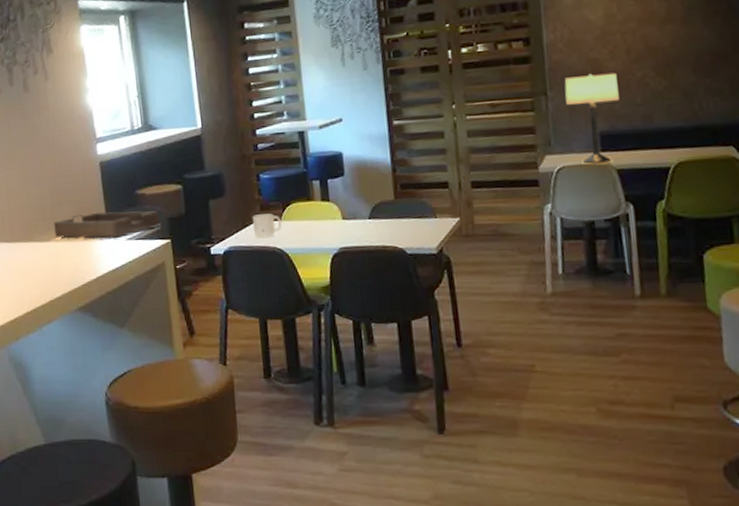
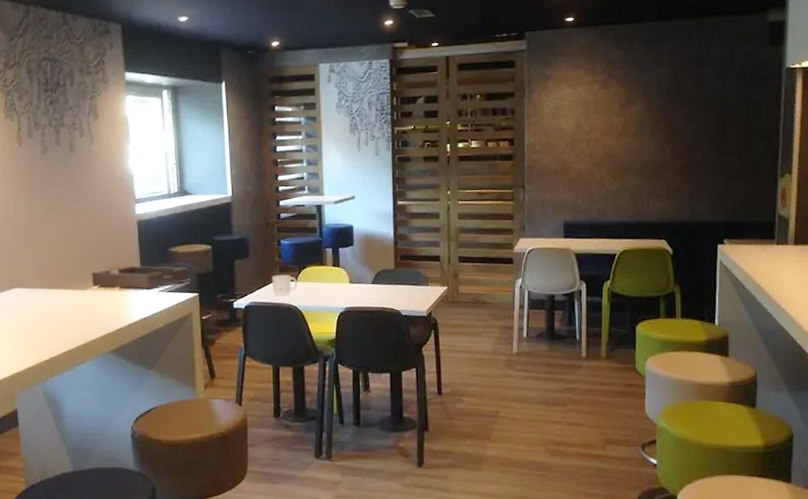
table lamp: present [564,72,619,164] -> none [539,173,581,248]

